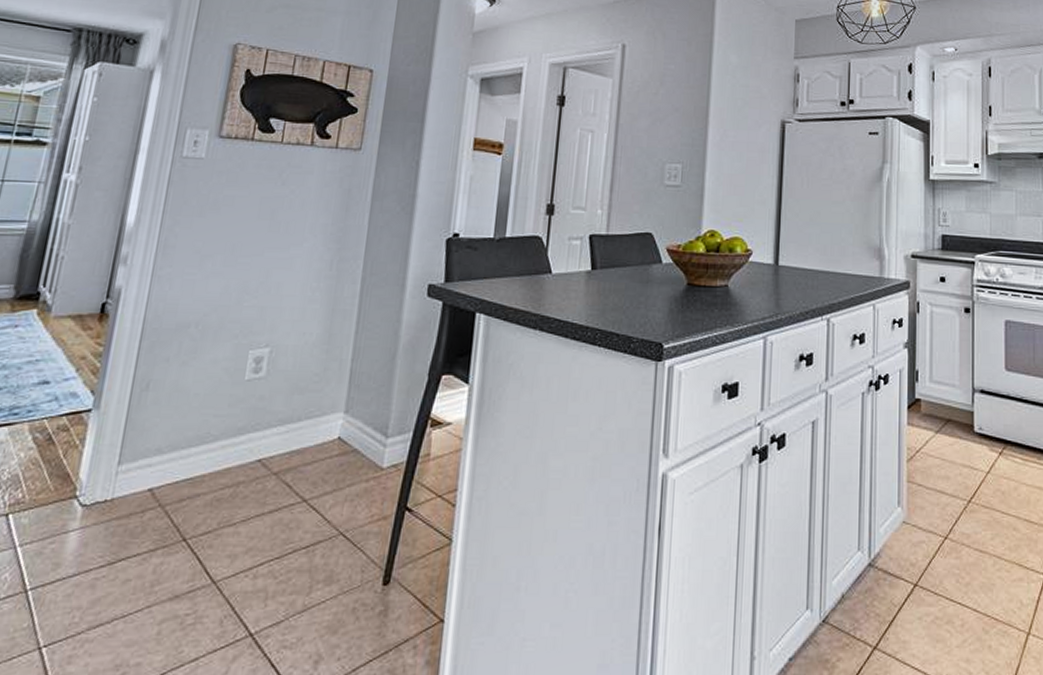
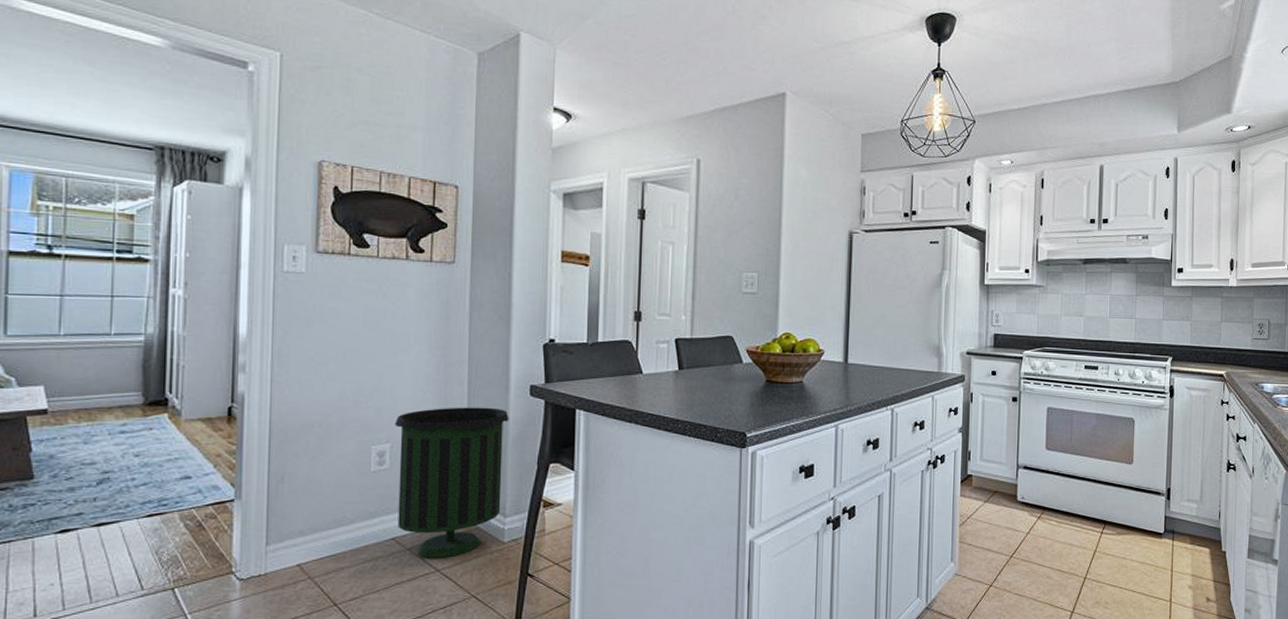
trash can: none [266,307,403,486] -> present [395,407,509,558]

